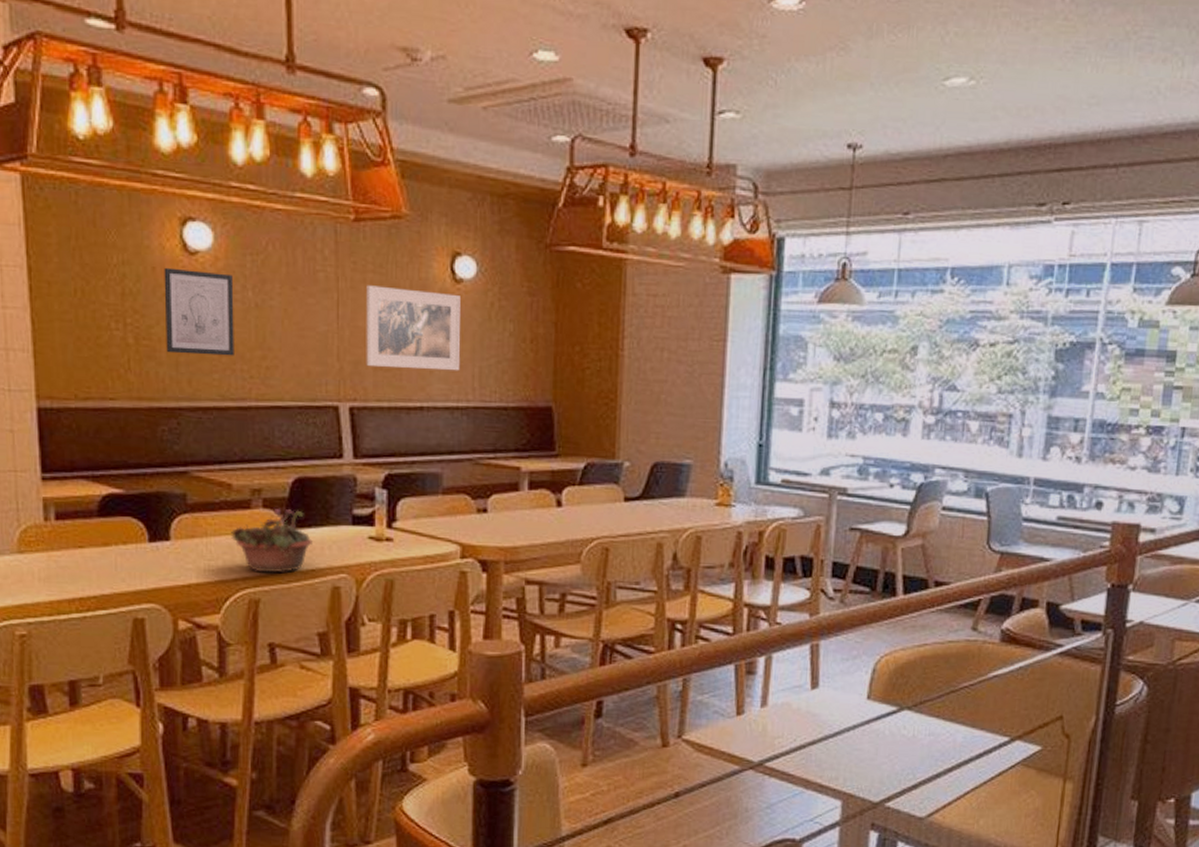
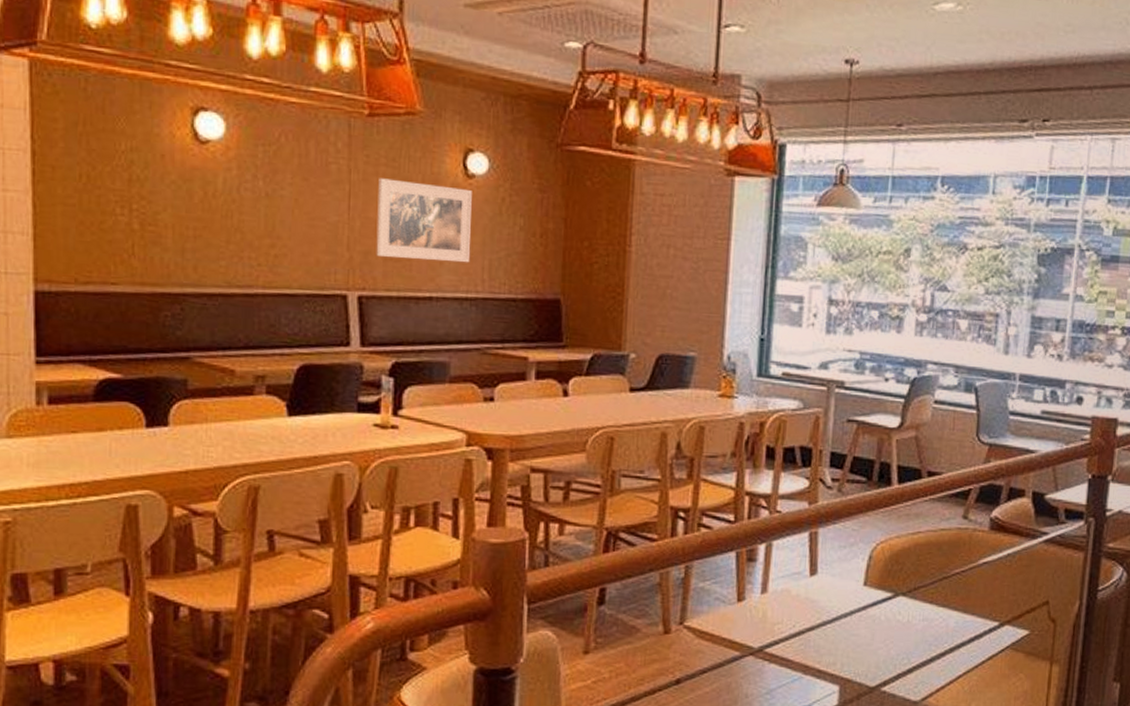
wall art: present [164,267,234,356] -> none [172,155,245,244]
succulent planter: present [231,509,313,574] -> none [232,395,316,460]

